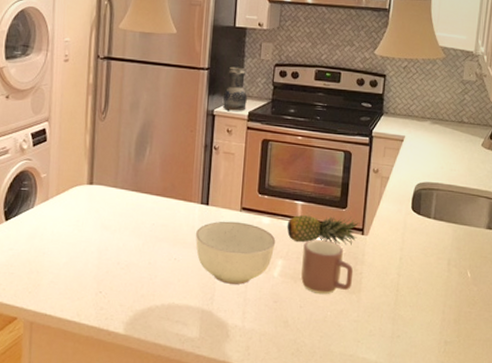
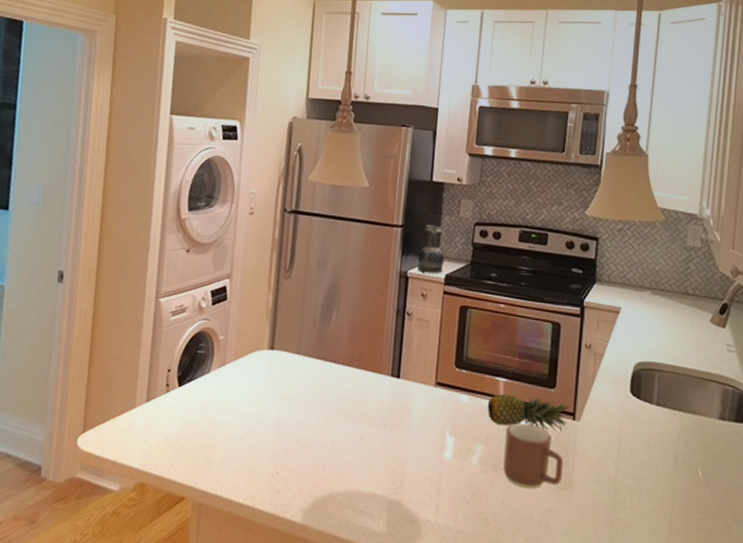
bowl: present [195,221,276,284] -> none [384,397,475,472]

